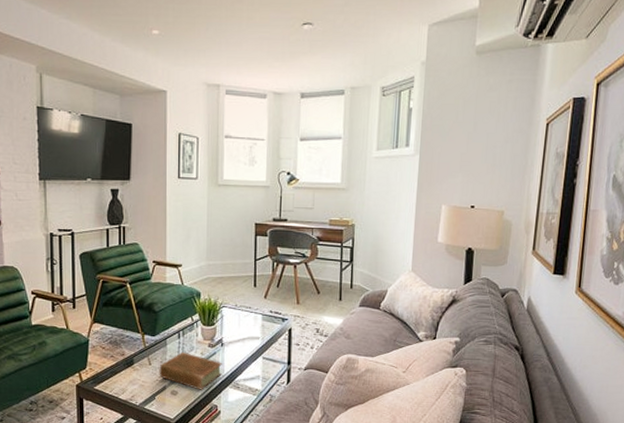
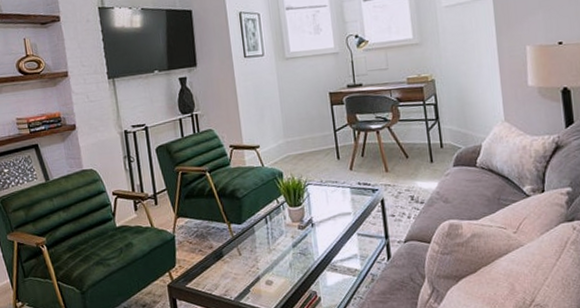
book: present [159,352,222,390] -> none [250,238,317,277]

